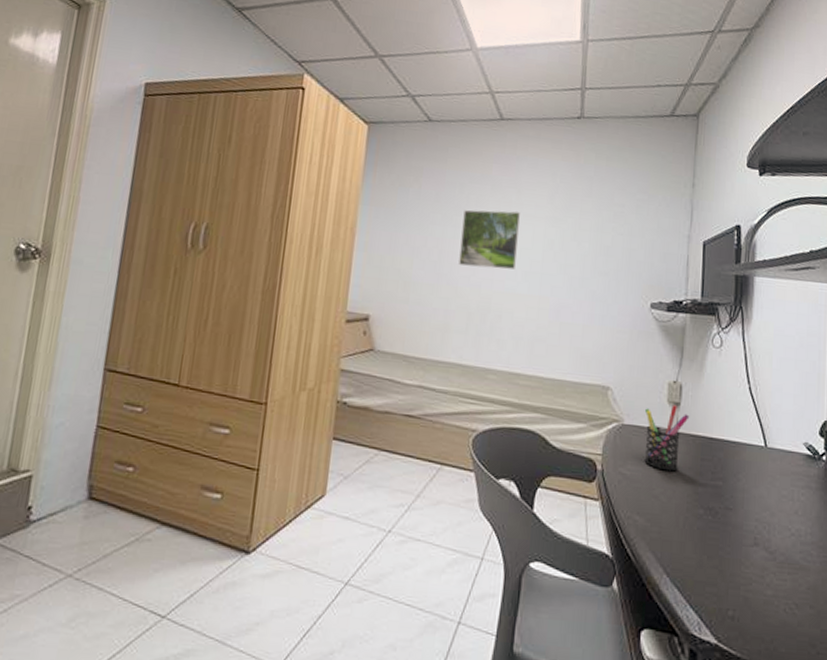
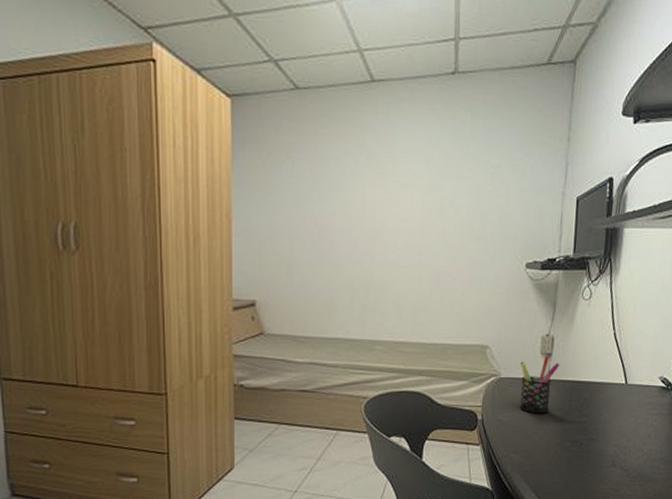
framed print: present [459,209,520,269] -> none [339,182,397,243]

